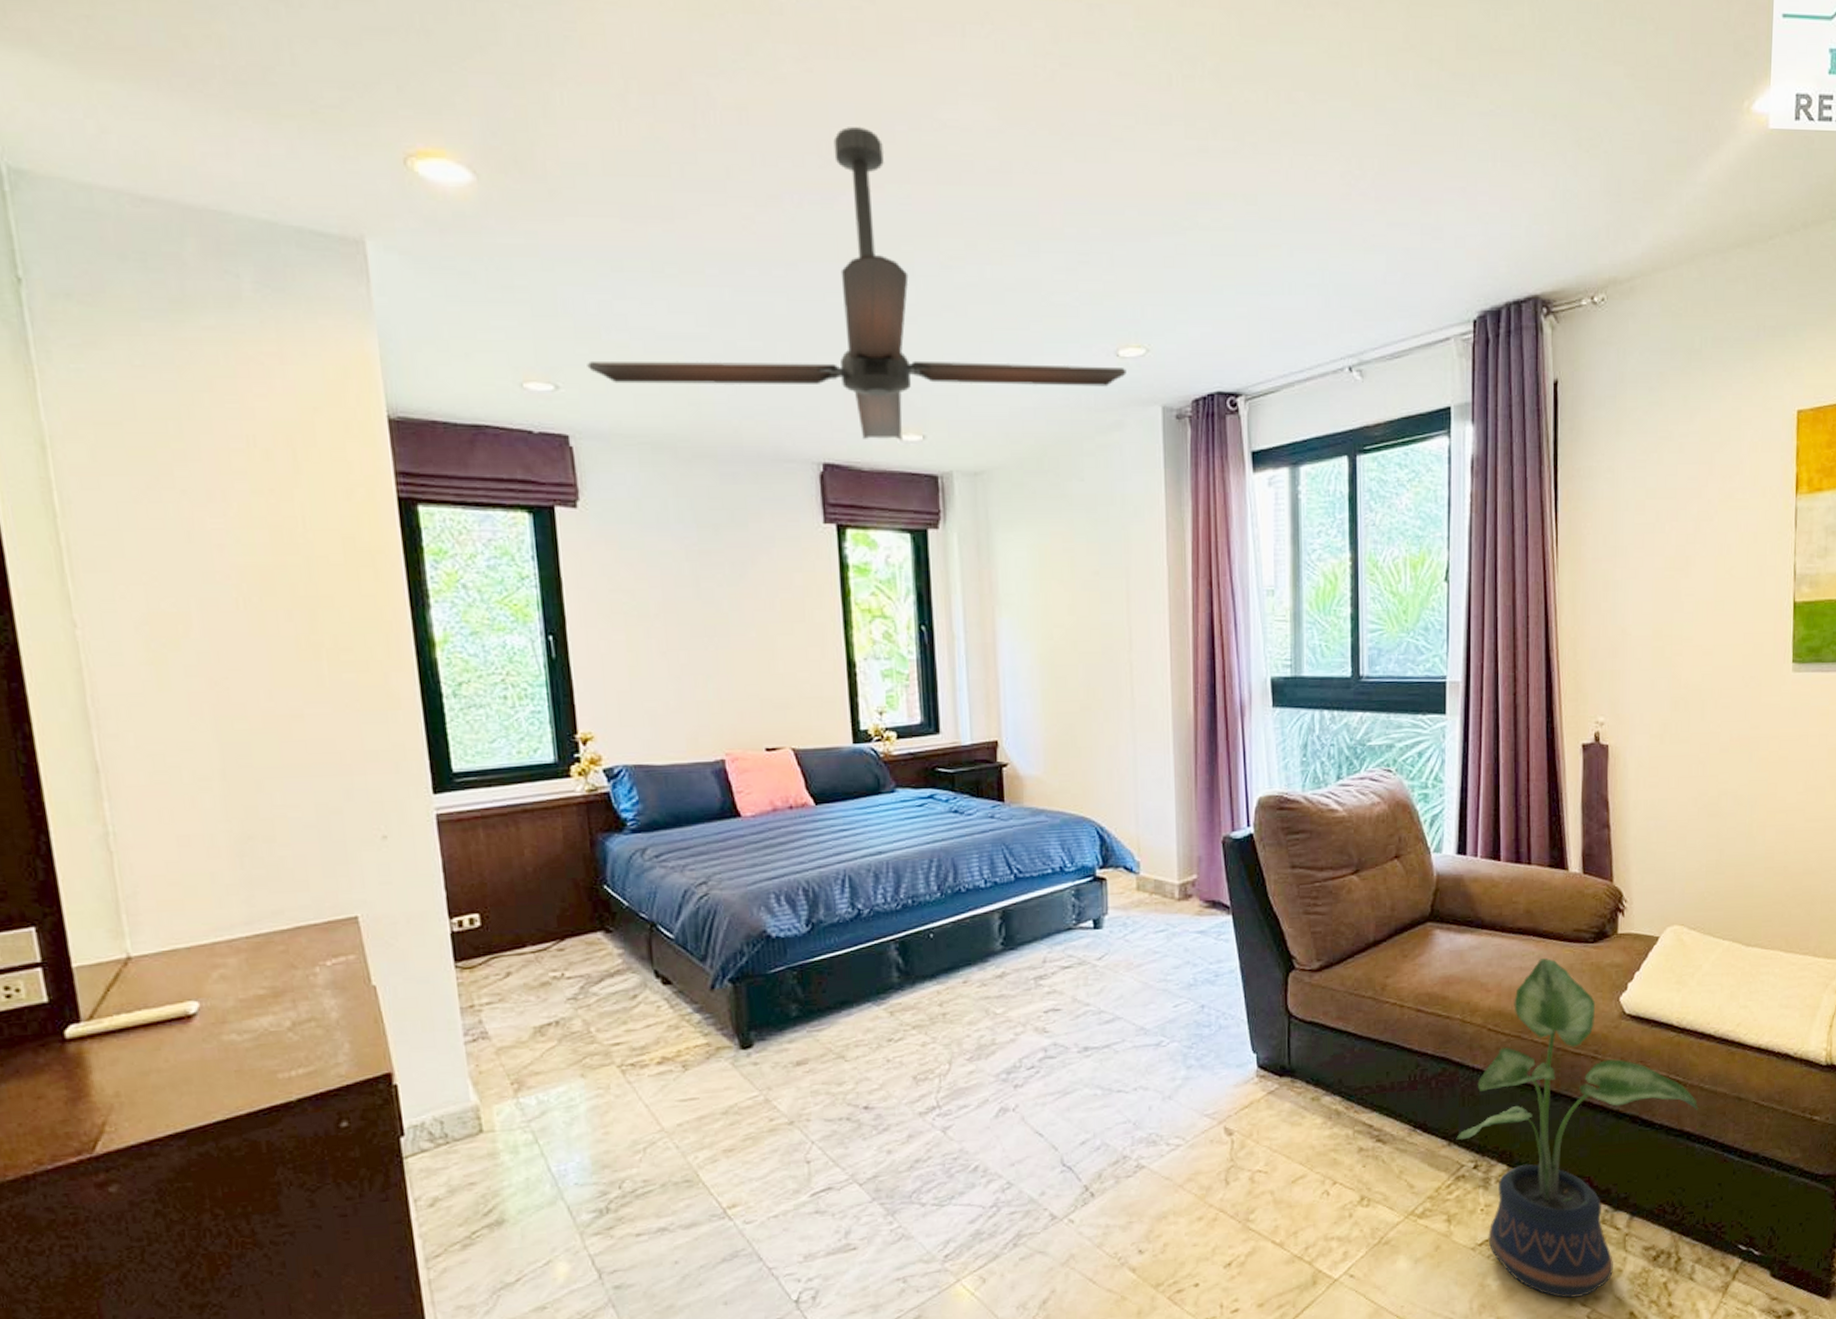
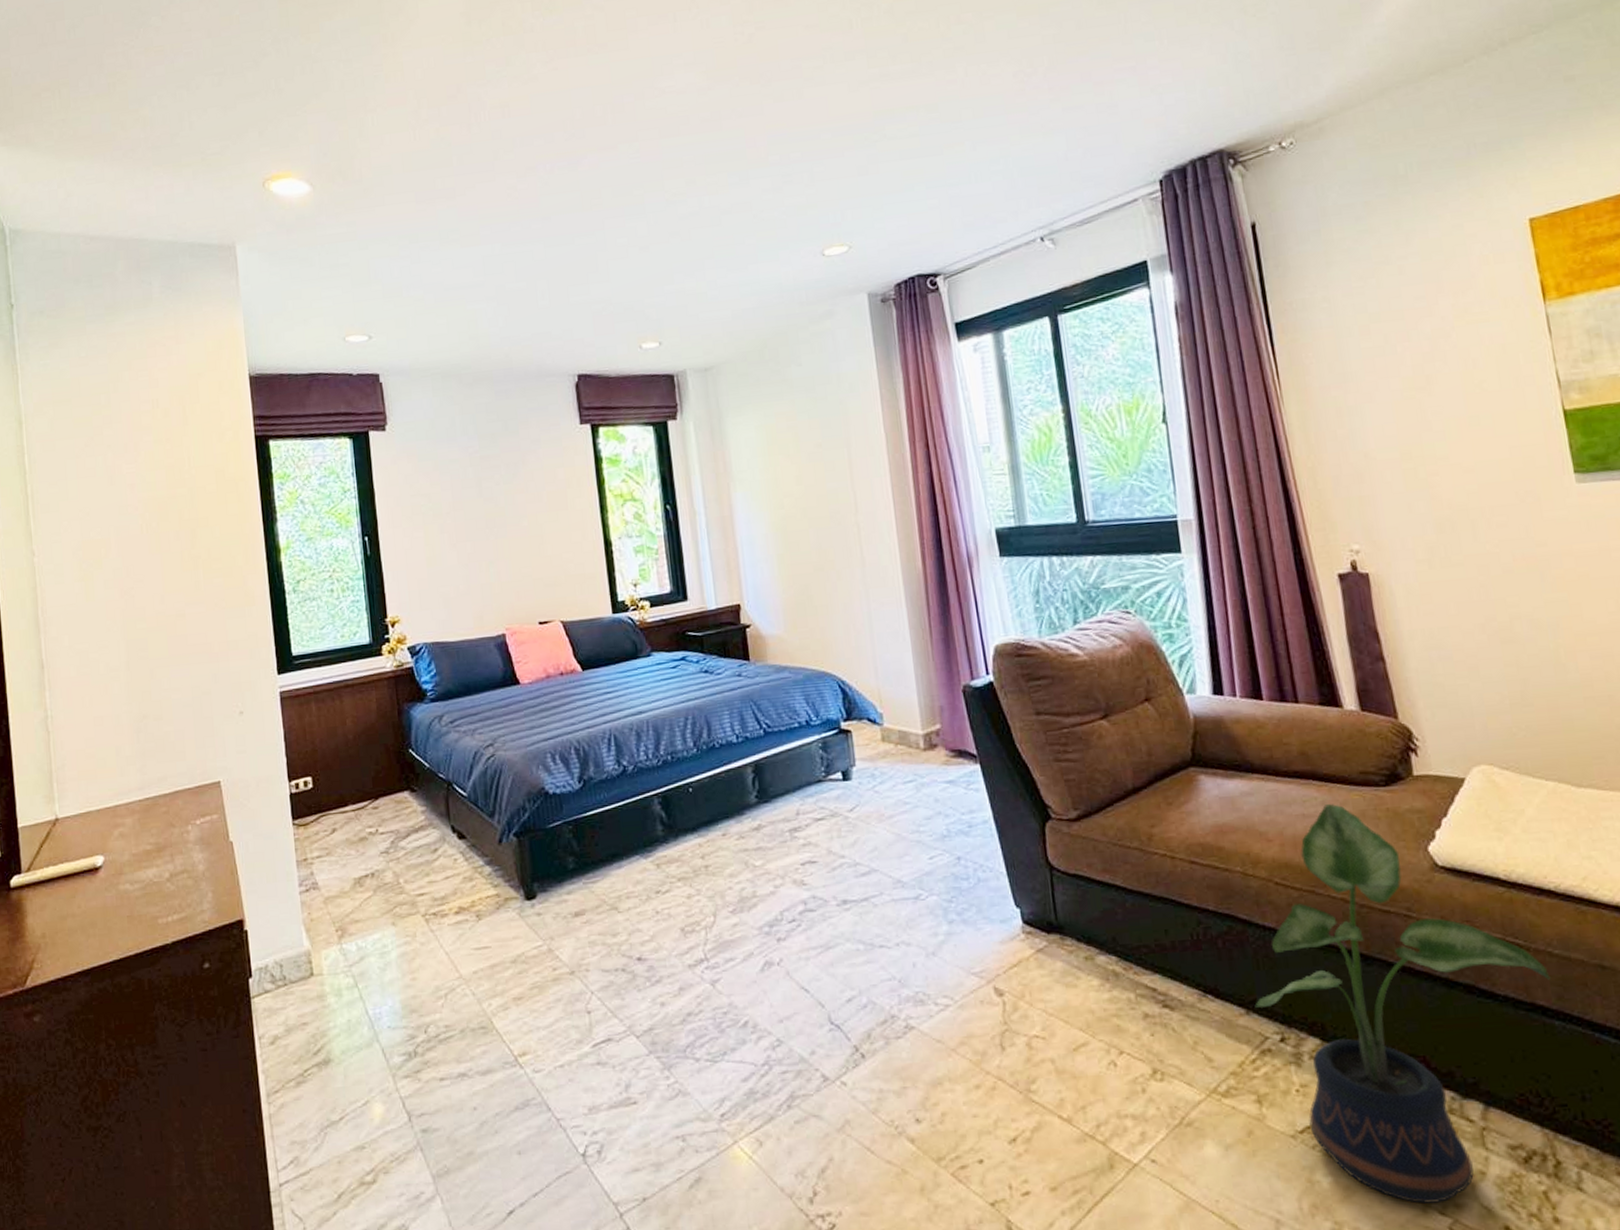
ceiling fan: present [587,126,1126,439] -> none [392,103,833,351]

